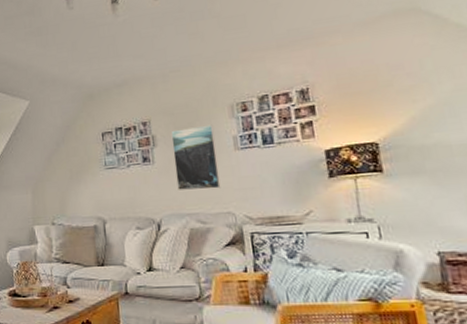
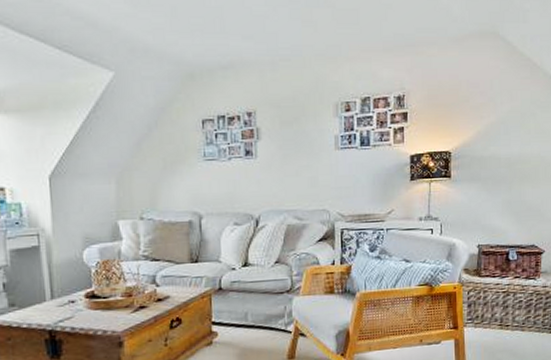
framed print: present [170,124,221,190] -> none [276,121,319,187]

